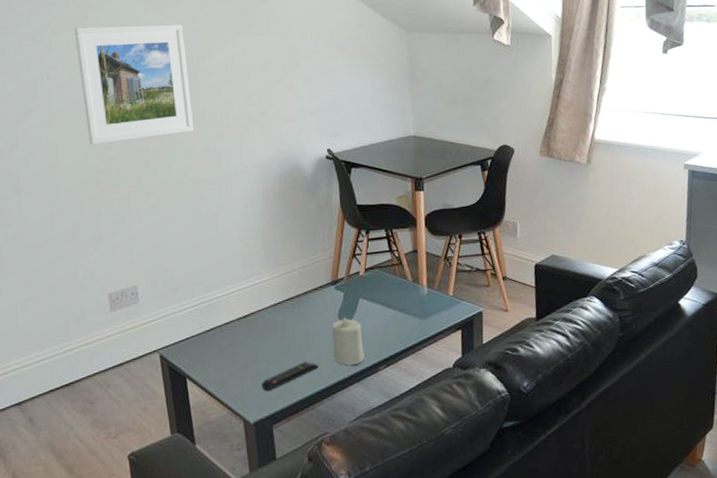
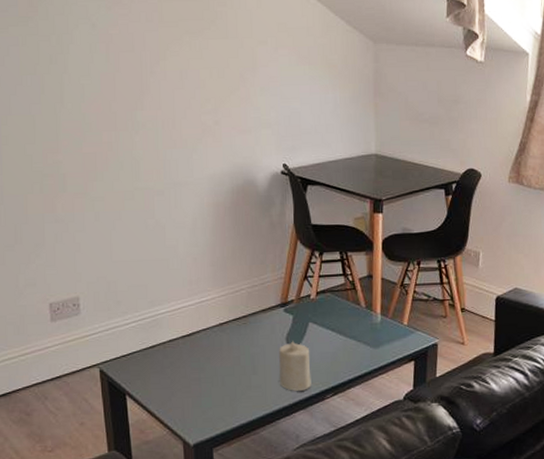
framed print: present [74,23,195,145] -> none [24,22,145,148]
remote control: present [261,361,318,392] -> none [203,384,263,414]

